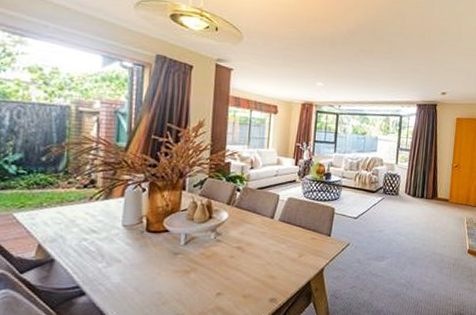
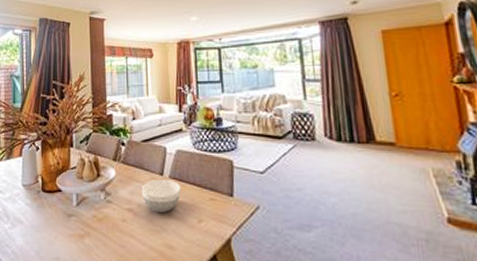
bowl: none [251,221,288,249] -> present [141,179,181,212]

